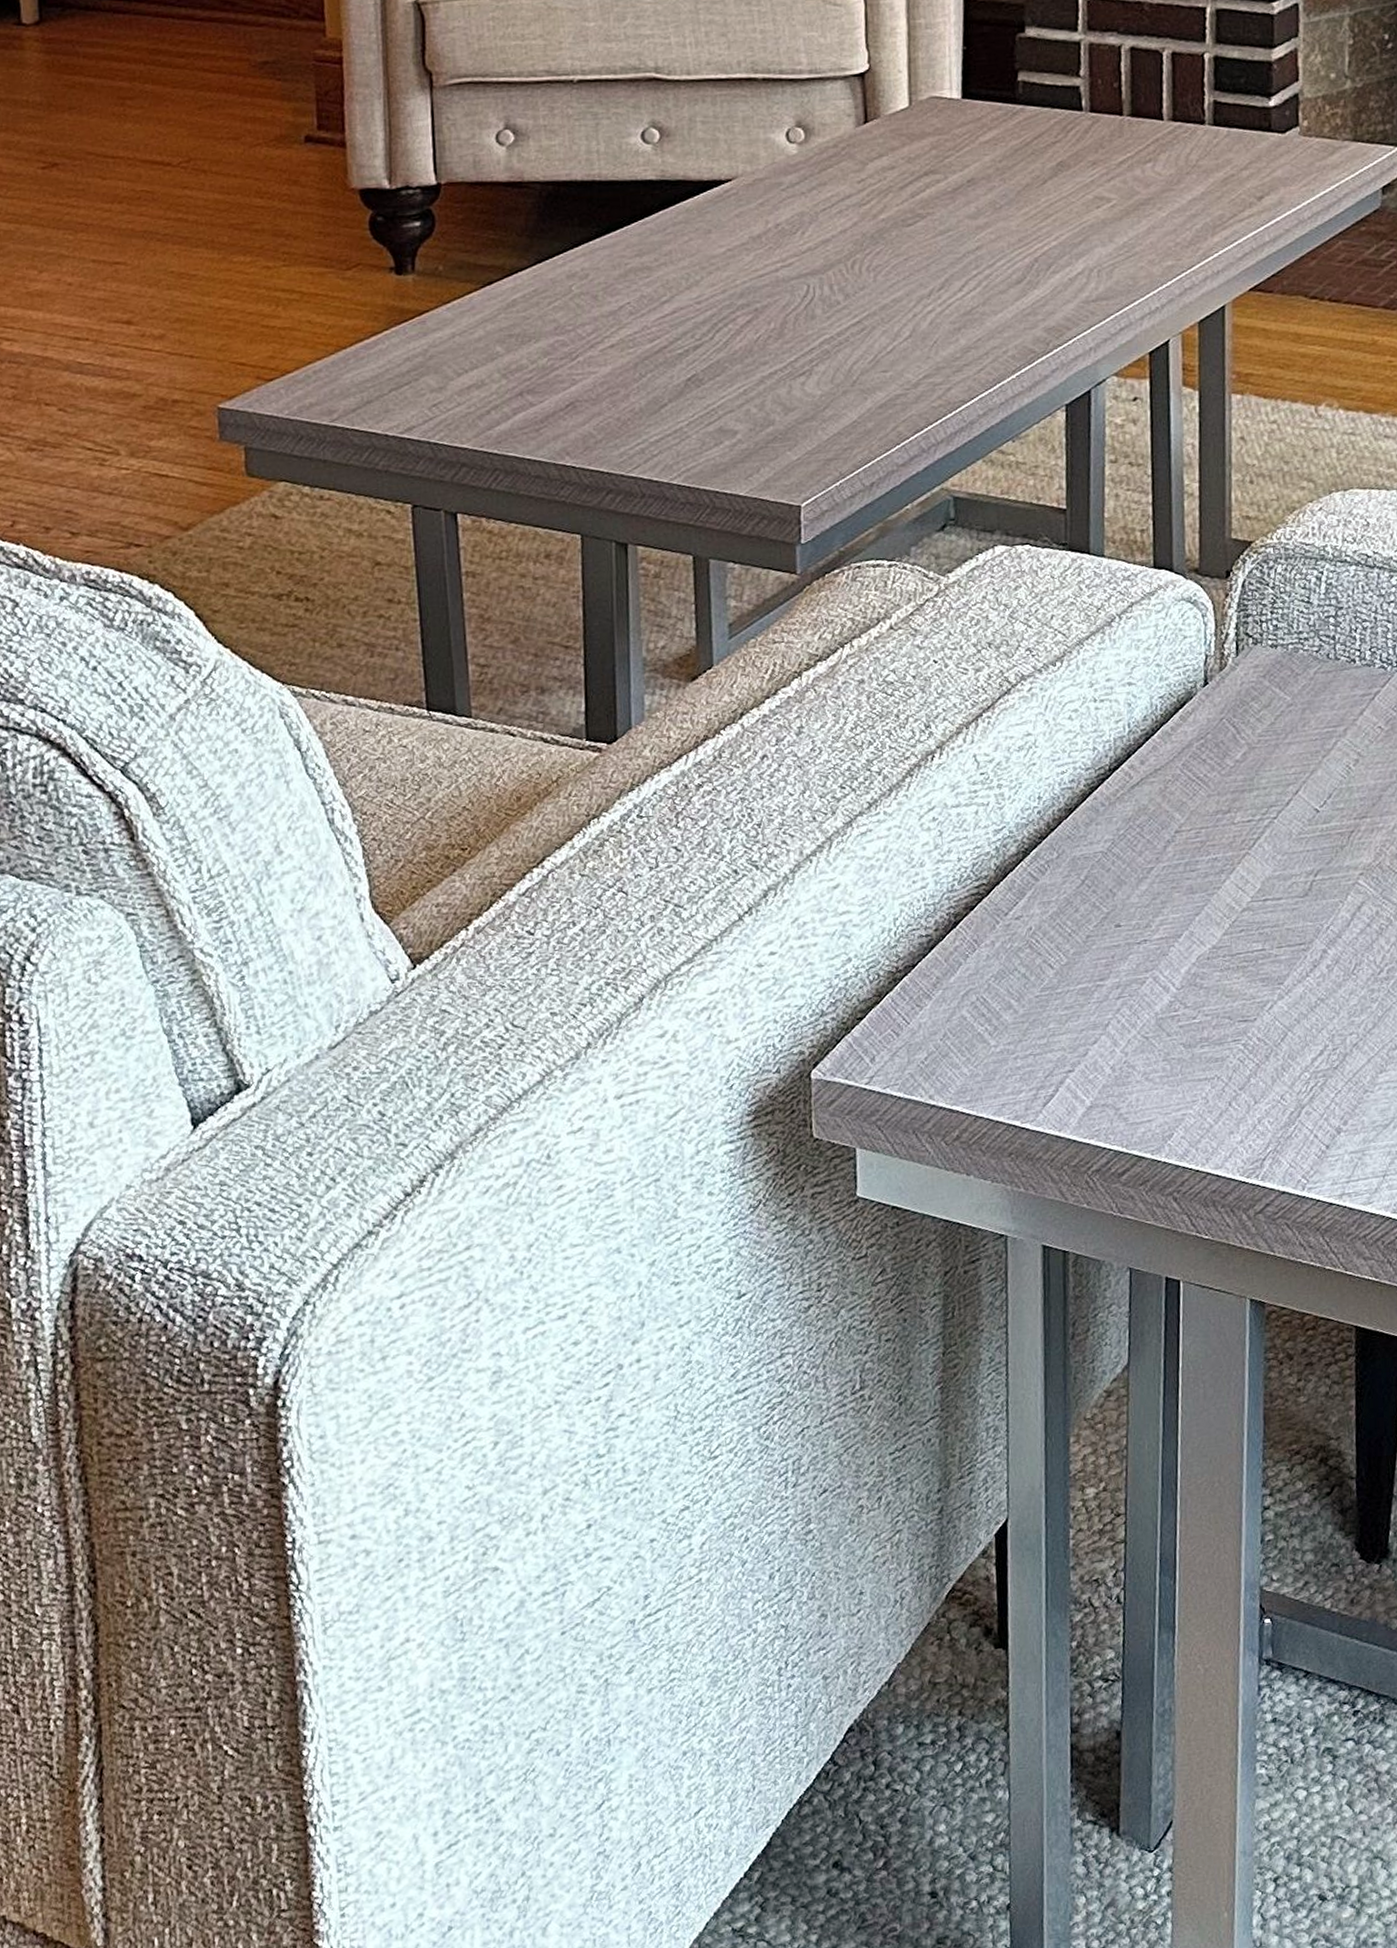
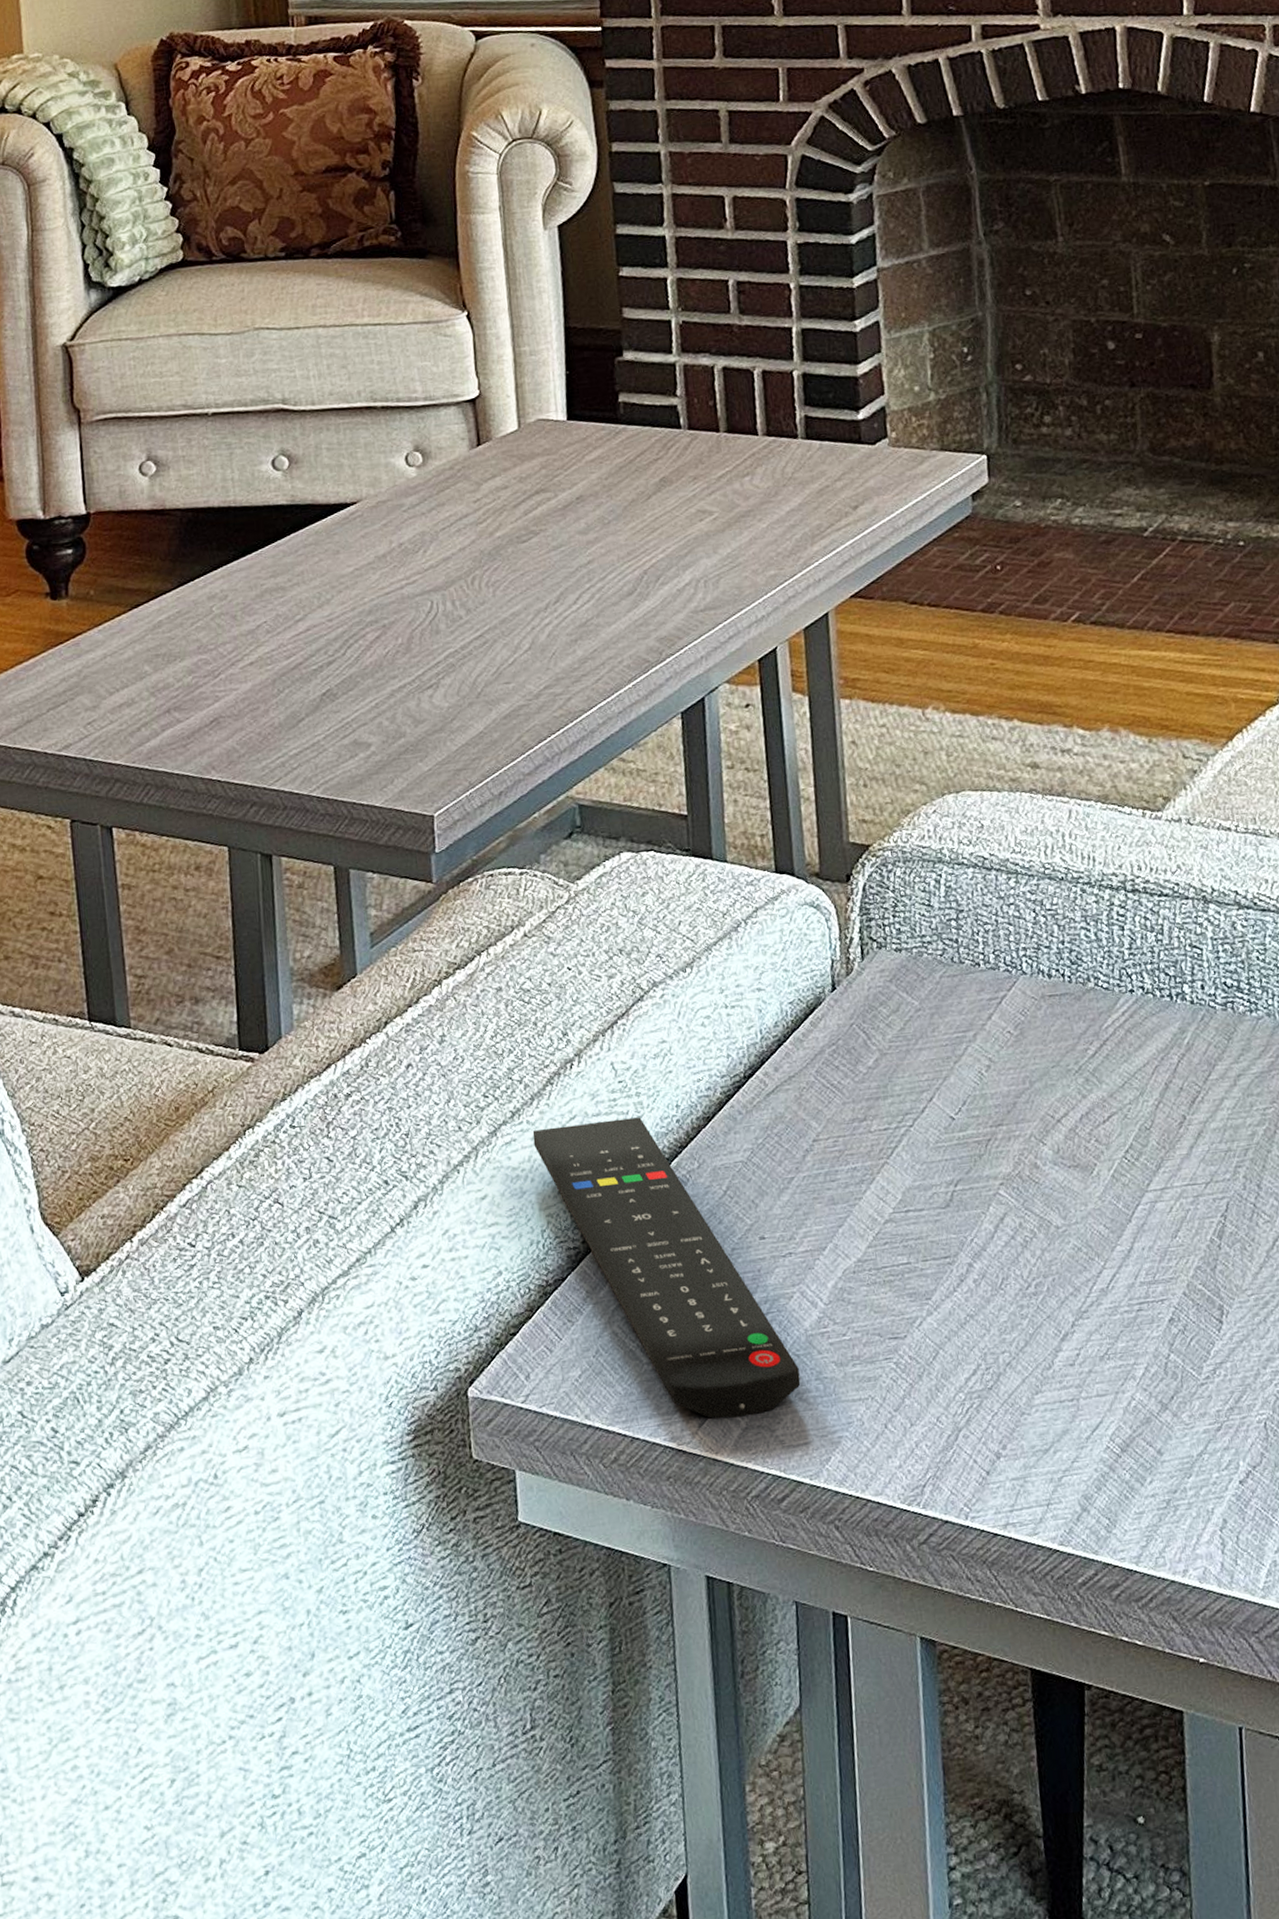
remote control: none [889,808,1148,1098] -> present [532,1117,801,1419]

